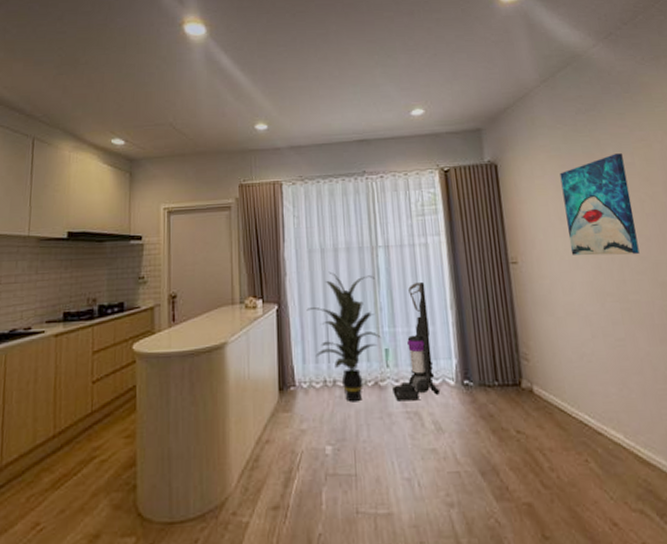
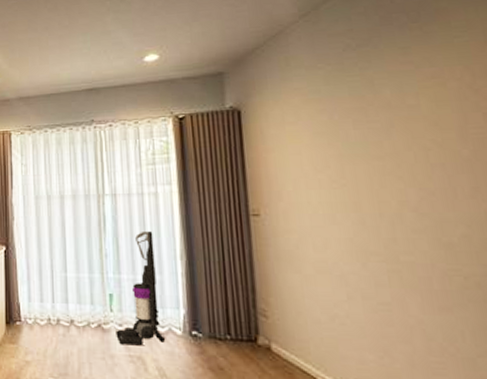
indoor plant: present [306,271,382,403] -> none [32,217,106,341]
wall art: present [560,153,640,256] -> none [318,94,419,210]

